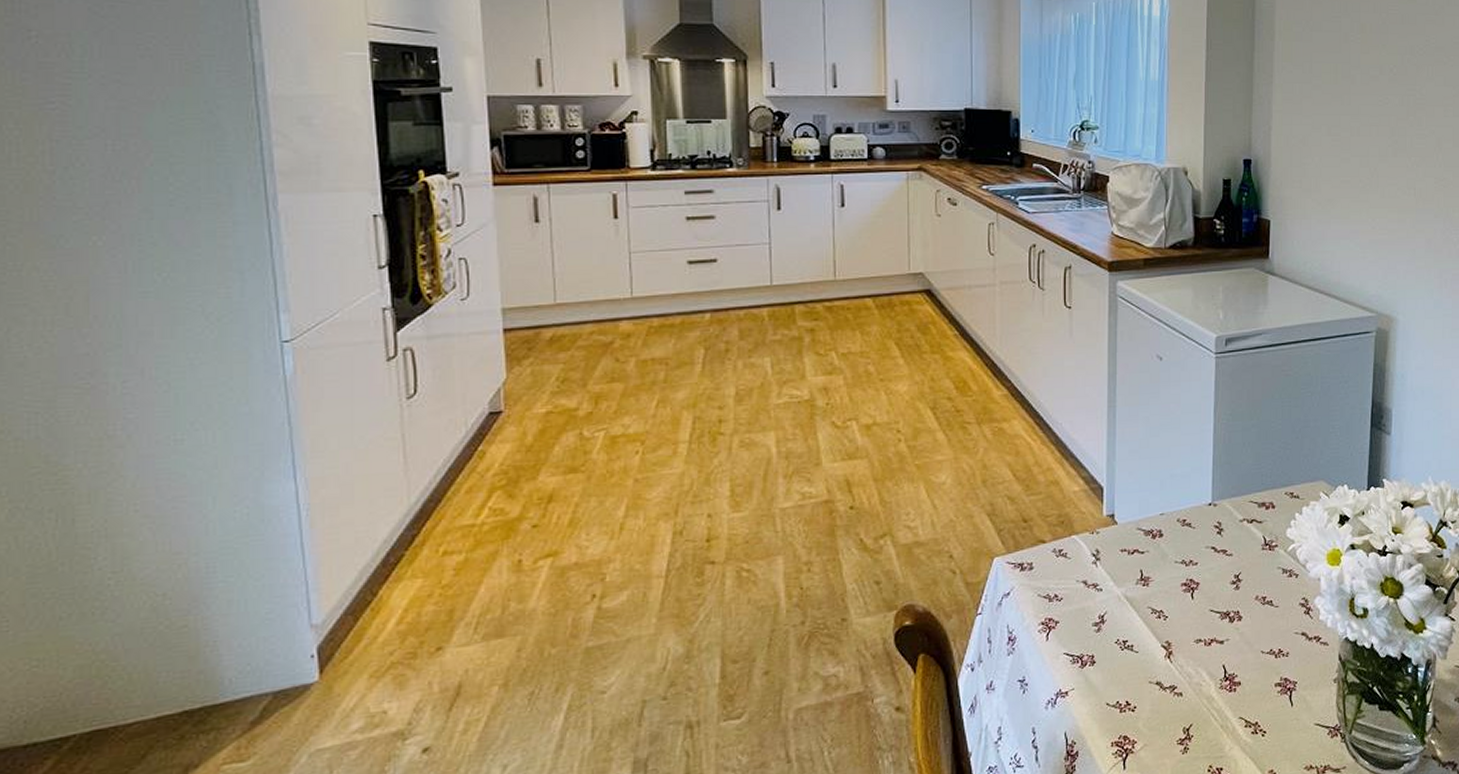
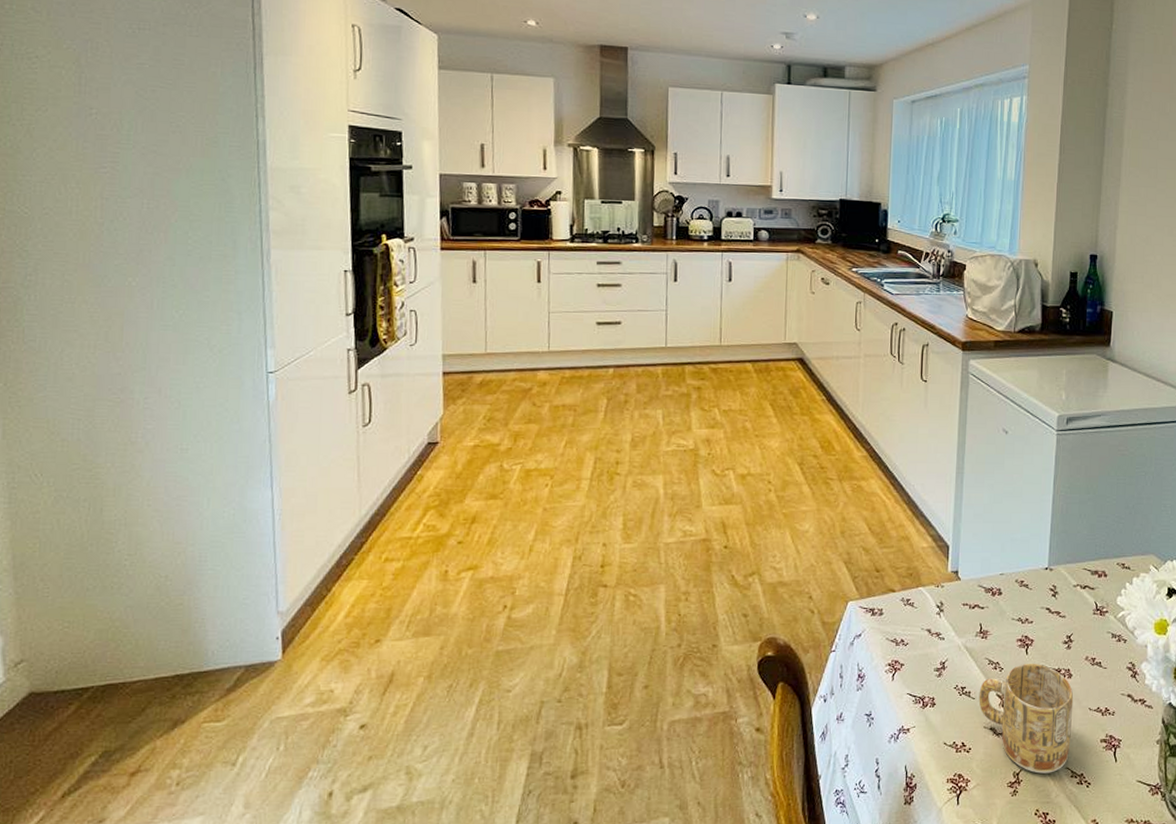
mug: none [1142,608,1245,727] -> present [978,664,1074,774]

